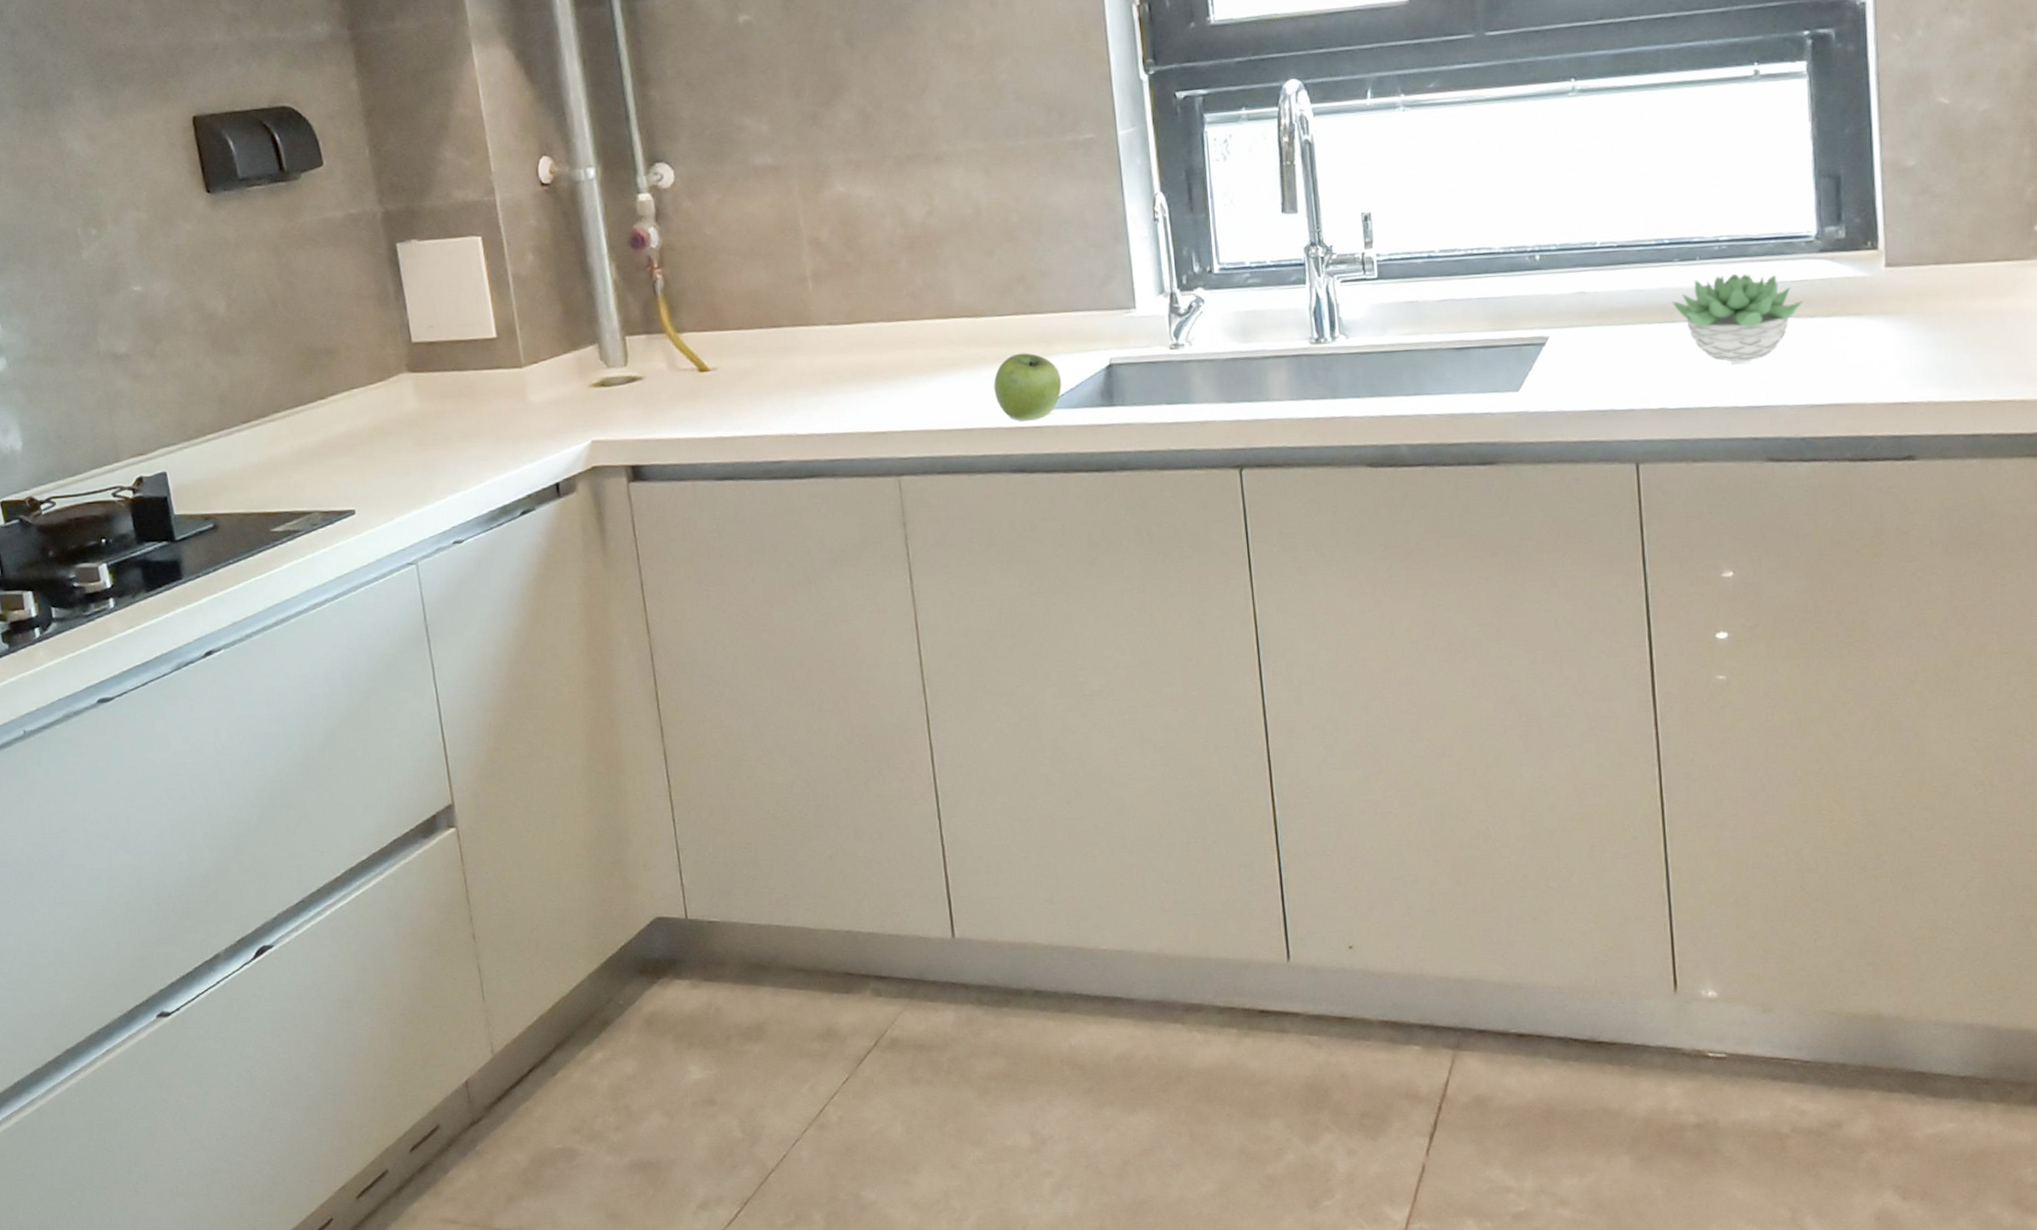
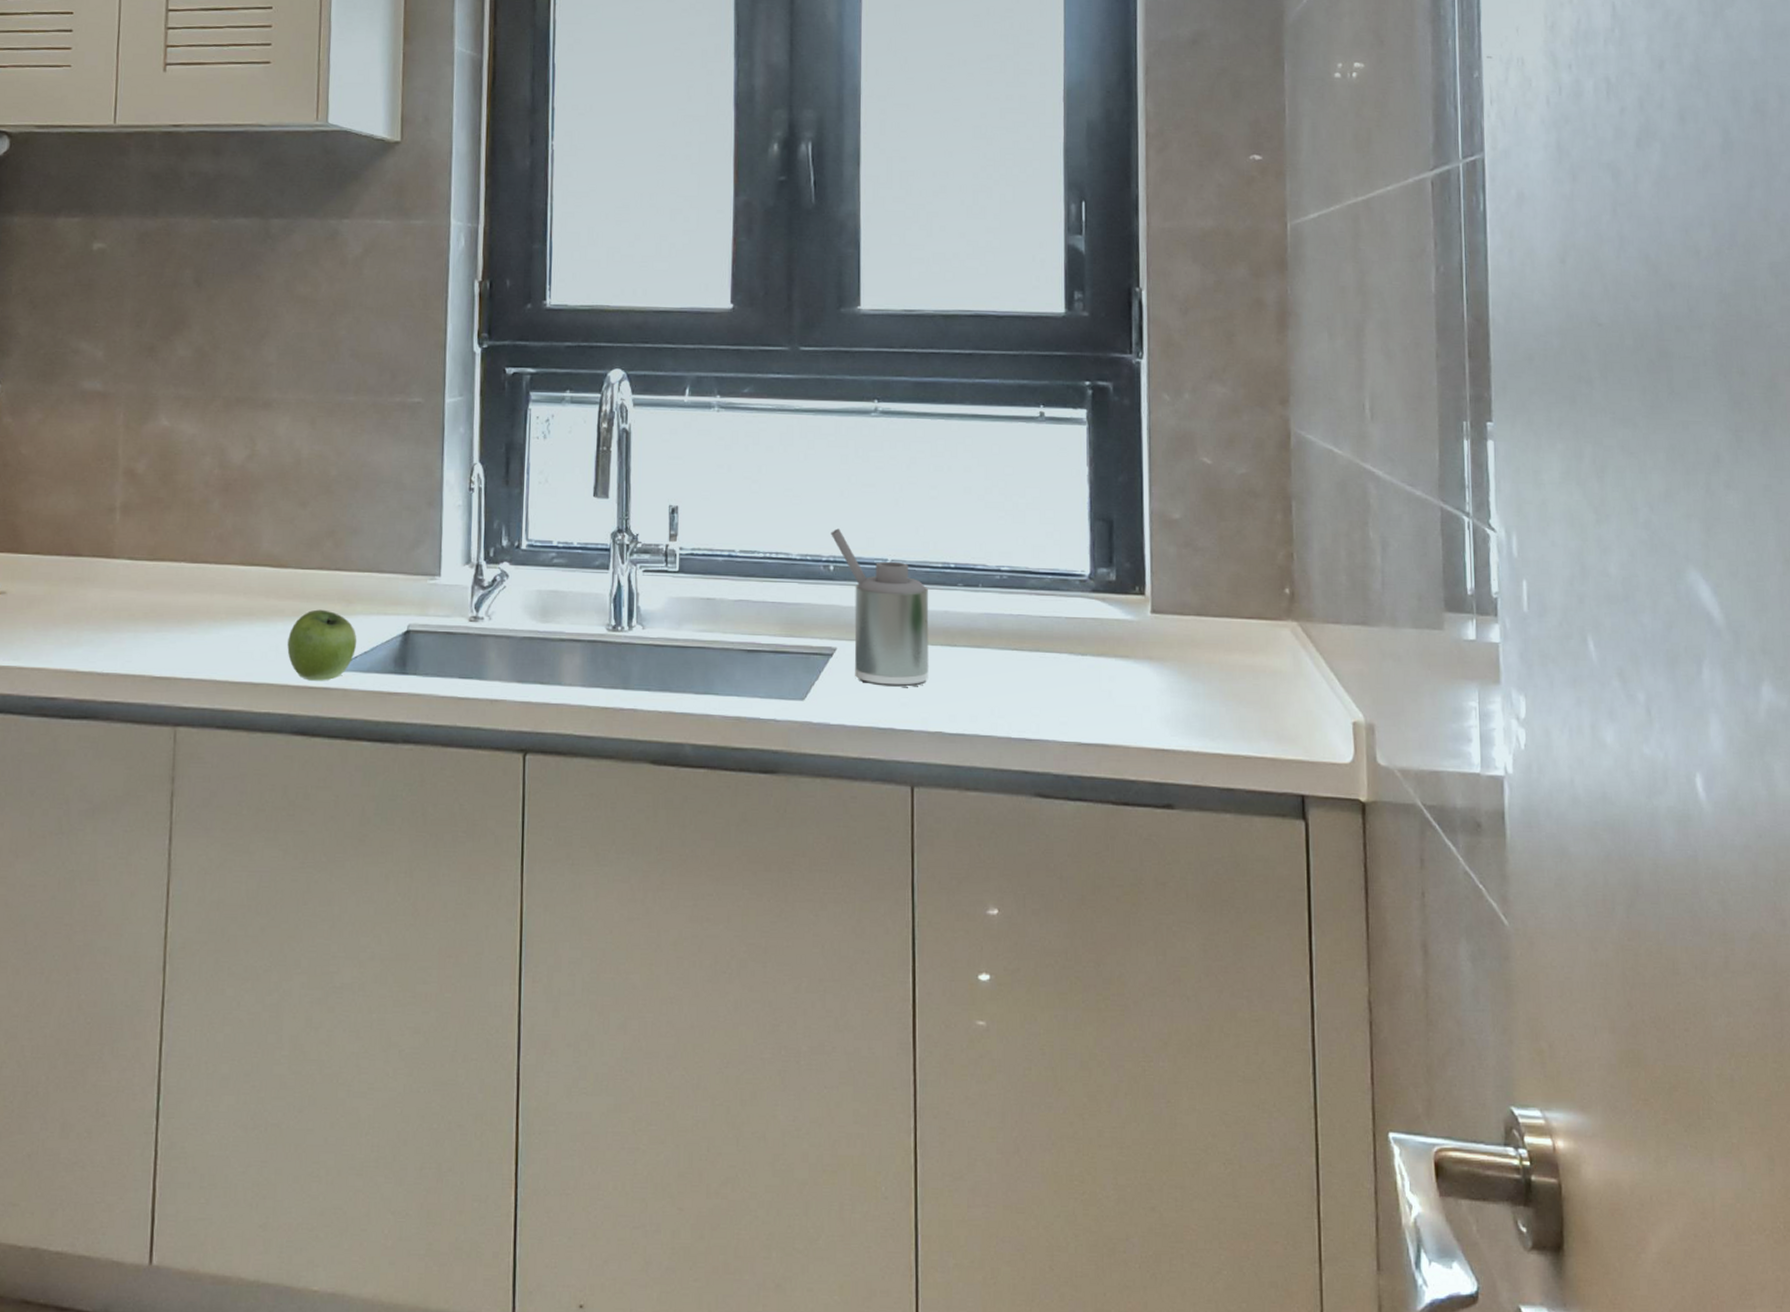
soap dispenser: none [1534,217,1648,370] -> present [831,528,929,687]
succulent plant: present [1672,273,1802,364] -> none [954,604,1075,694]

